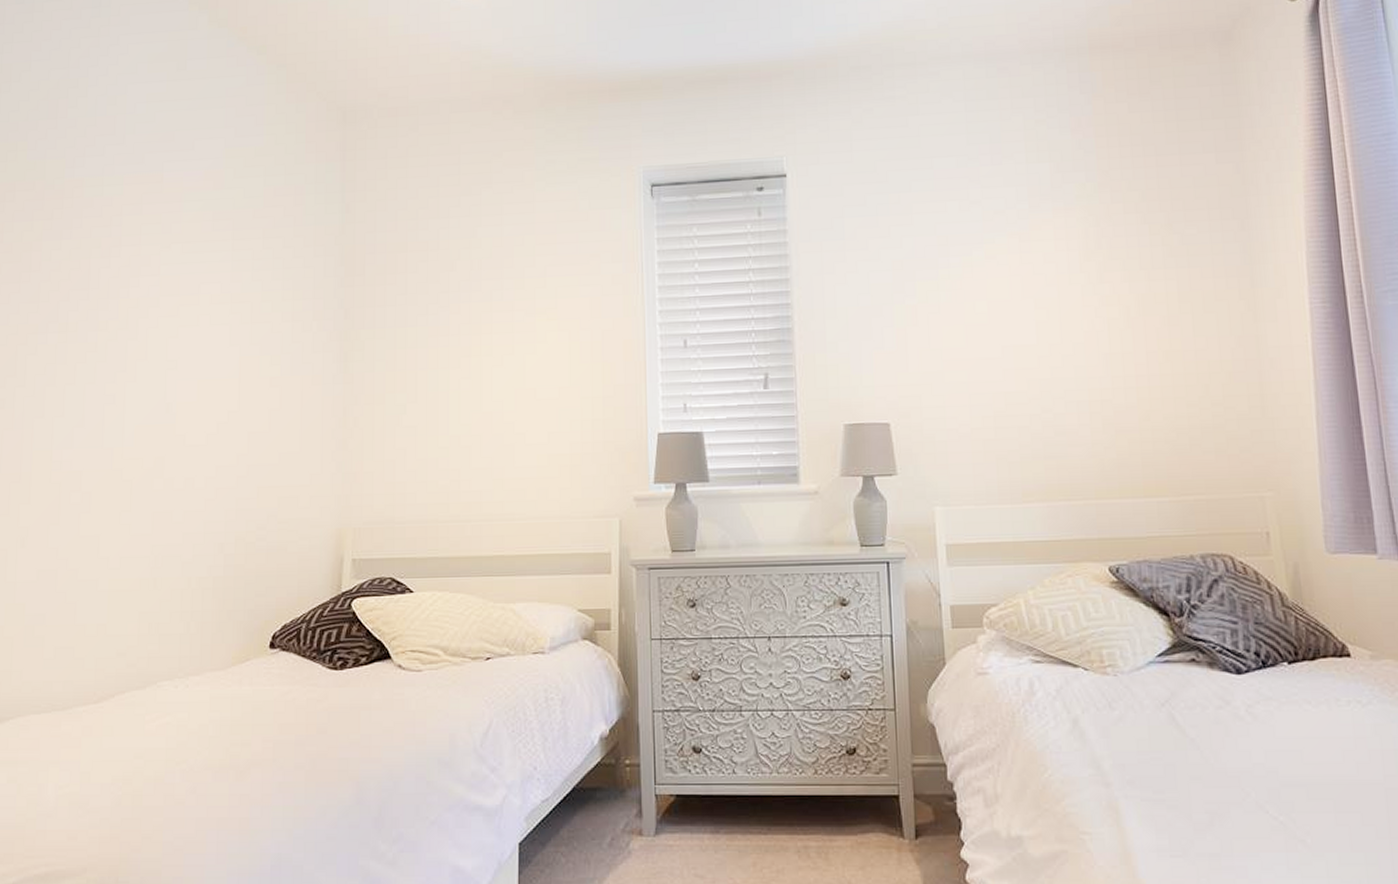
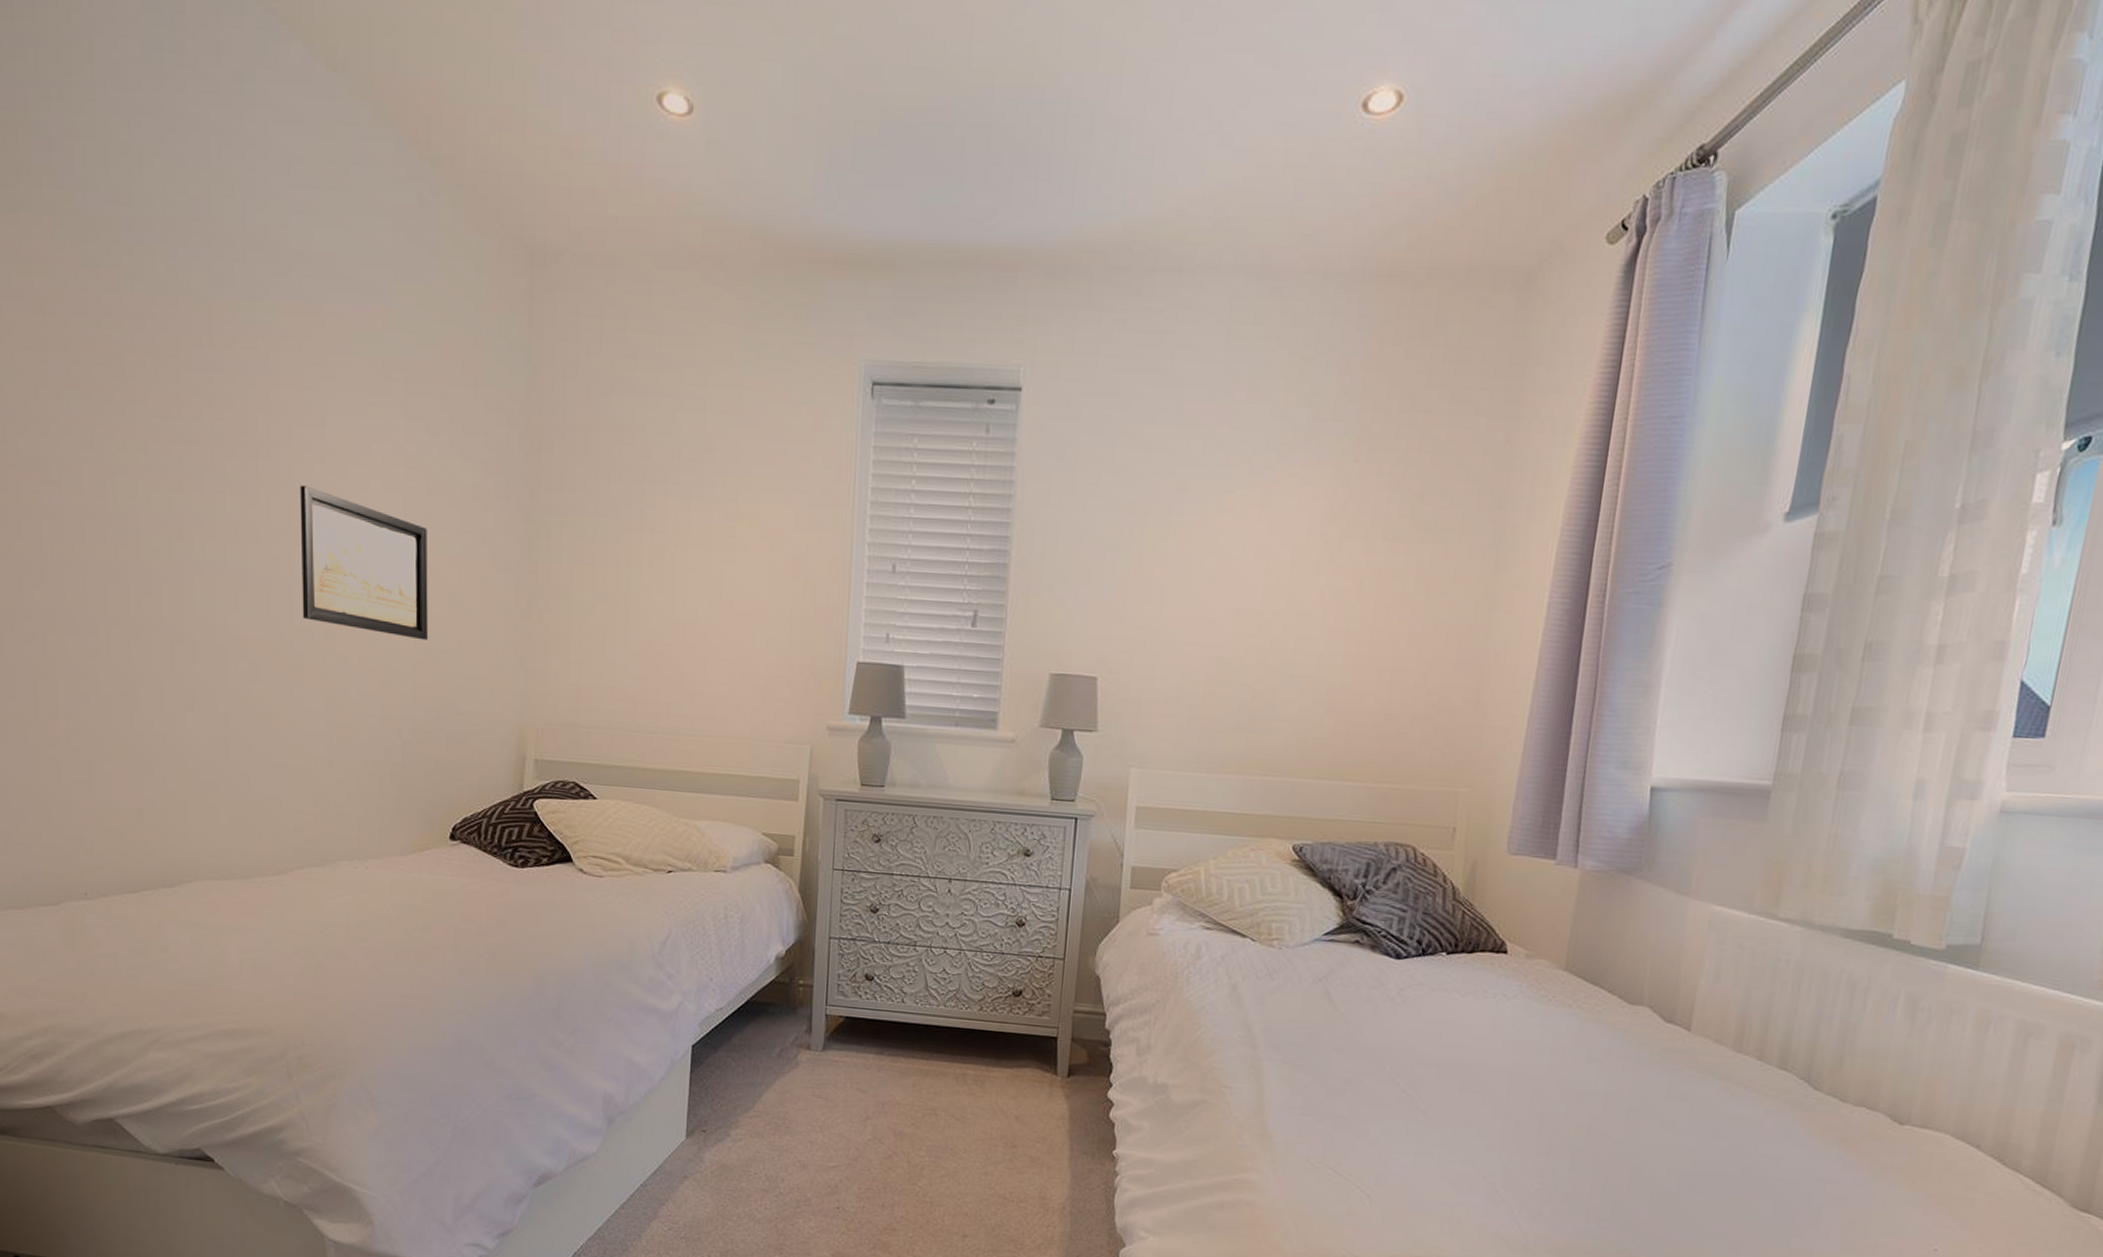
wall art: none [133,328,251,457] -> present [300,485,428,641]

